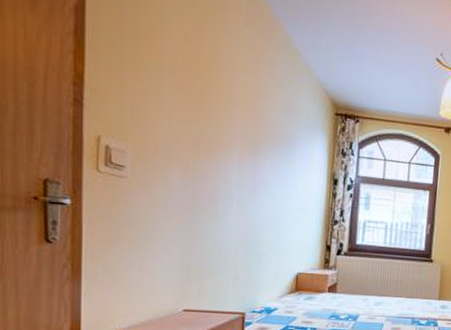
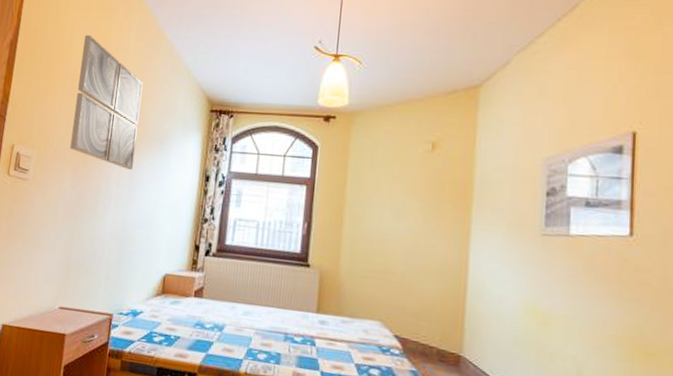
wall art: none [176,11,259,170] -> present [70,34,143,170]

